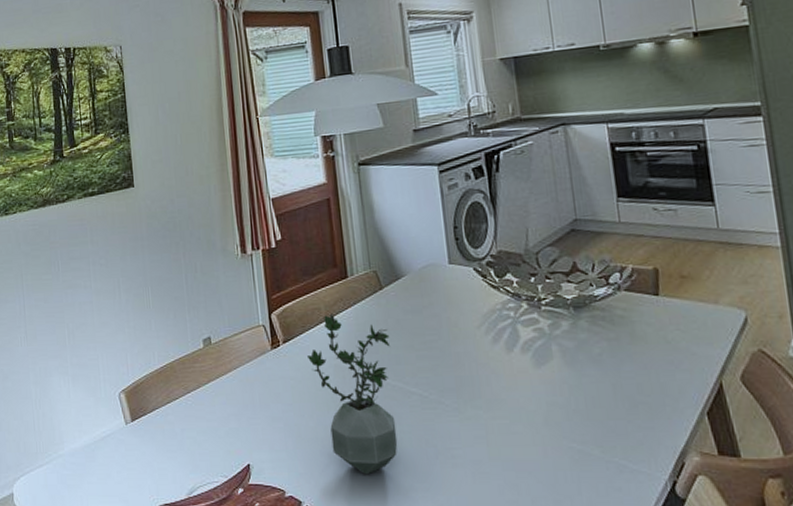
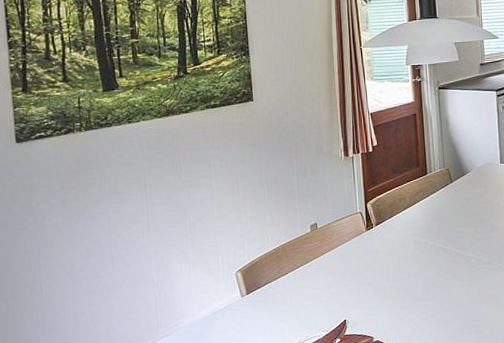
potted plant: present [308,313,398,475] -> none [394,201,459,320]

